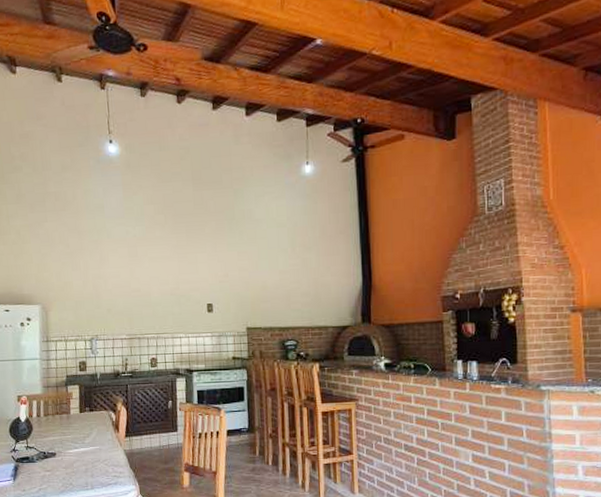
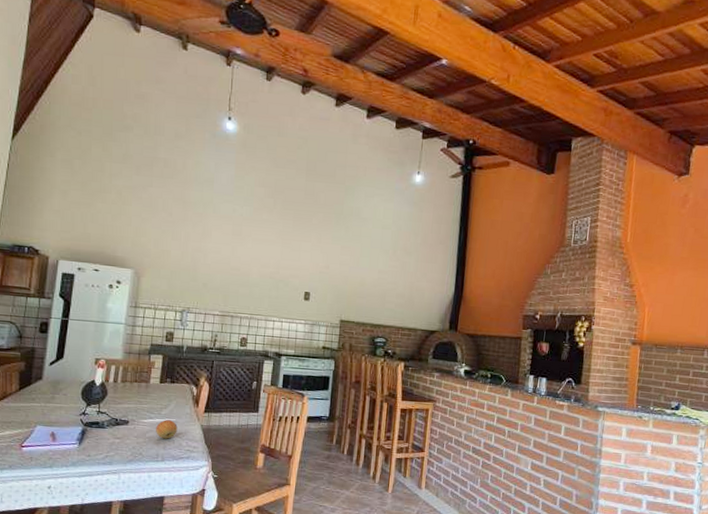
fruit: none [82,448,102,467] -> present [156,420,178,439]

